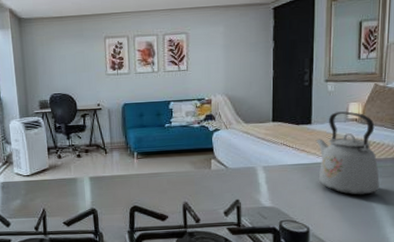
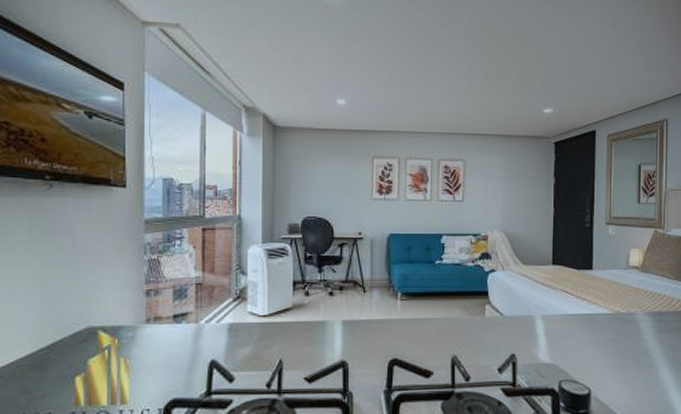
kettle: present [315,111,380,195] -> none [597,258,662,352]

